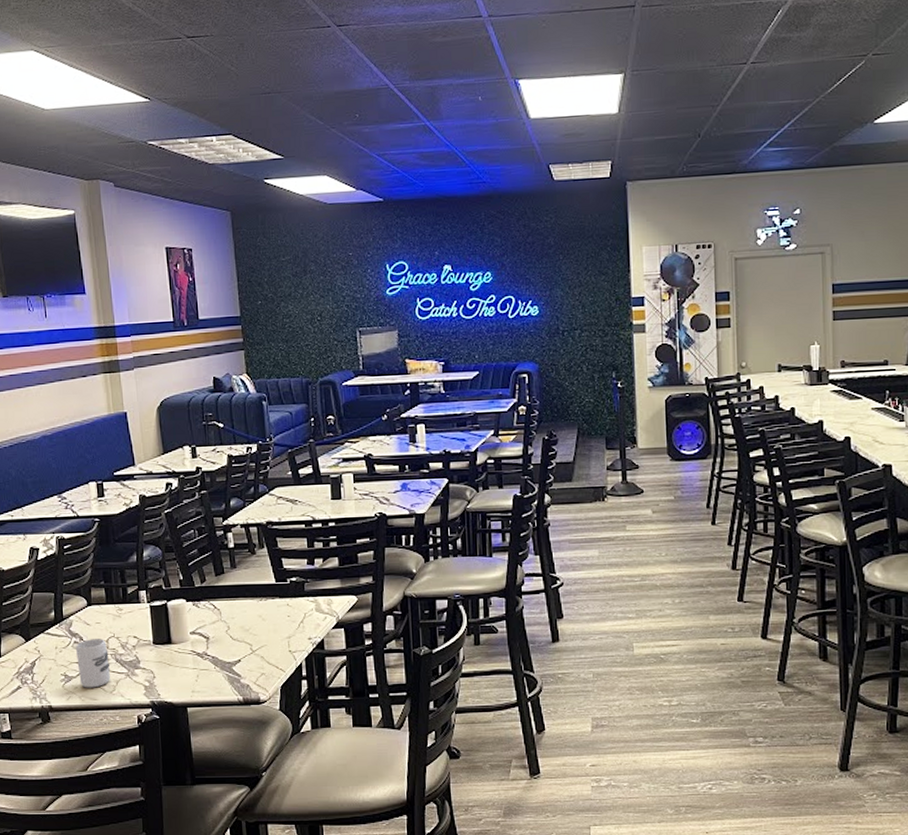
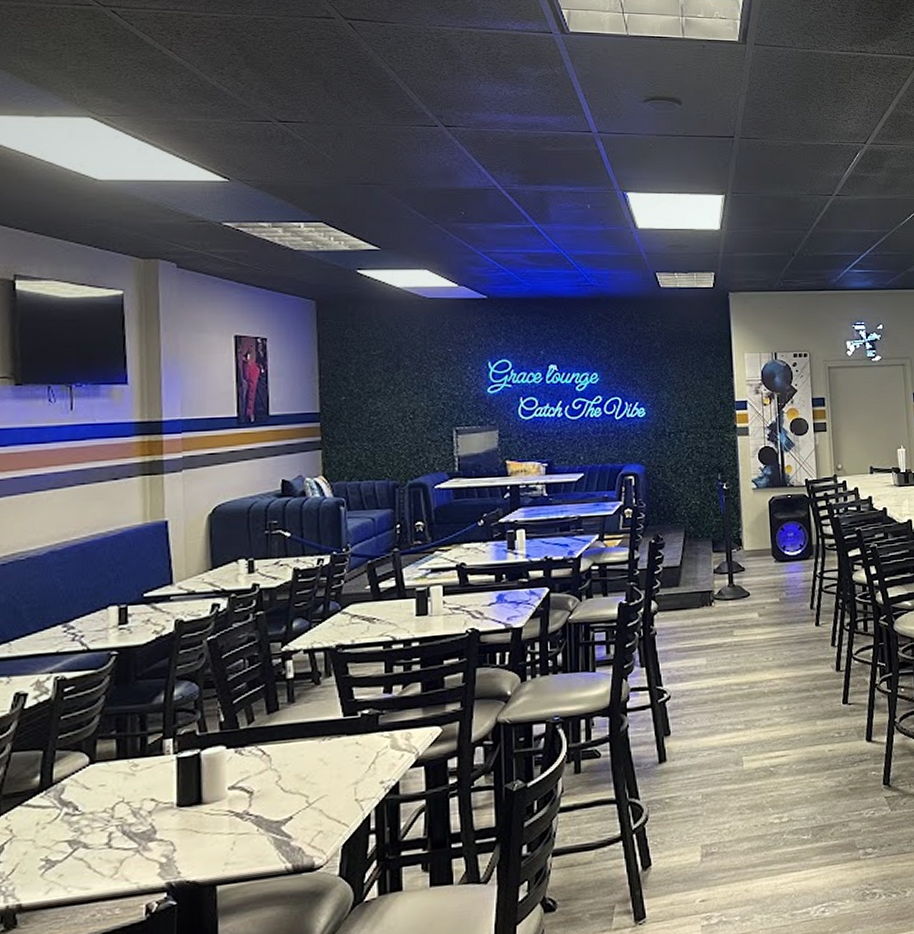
cup: present [76,639,110,688] -> none [66,806,113,875]

